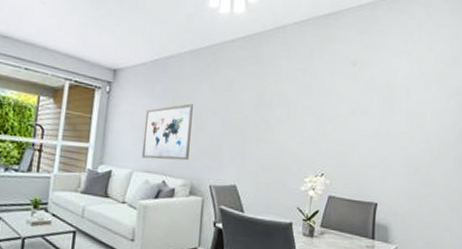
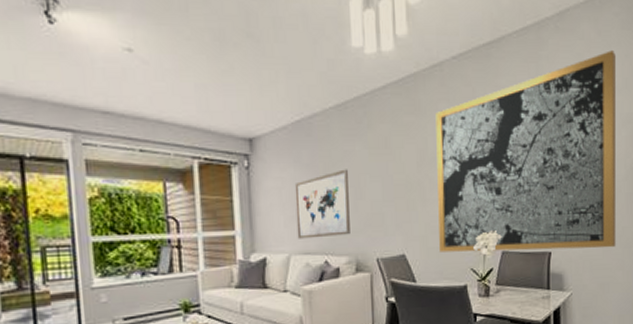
wall art: none [269,31,446,208] -> present [435,50,617,252]

